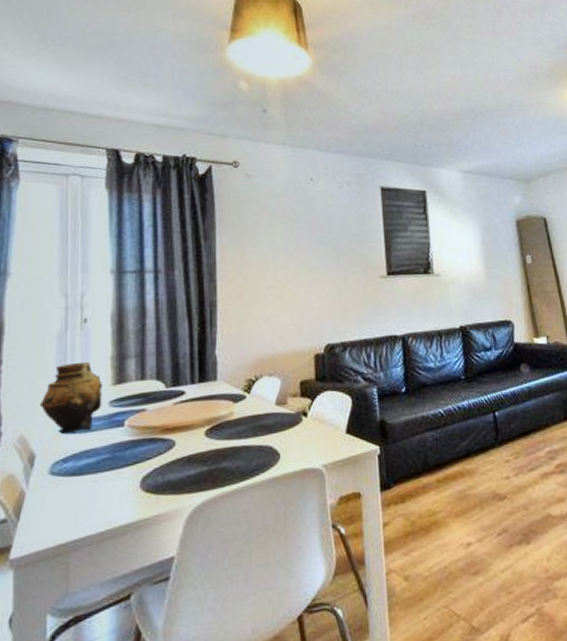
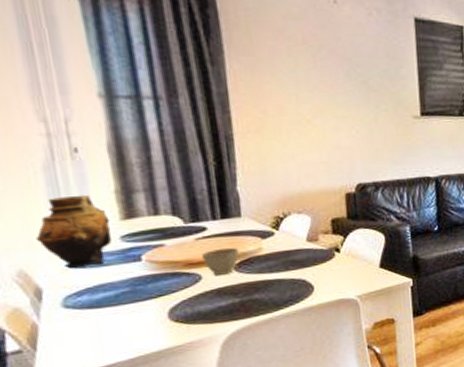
cup: none [178,412,212,441] -> present [202,248,240,275]

